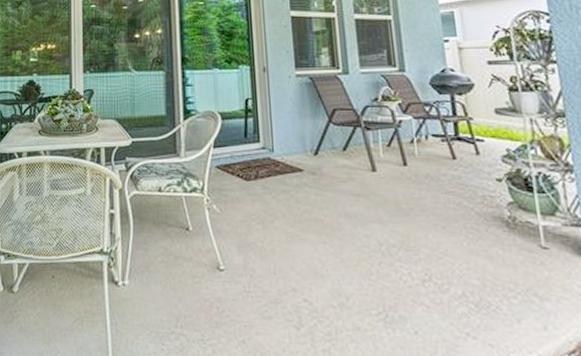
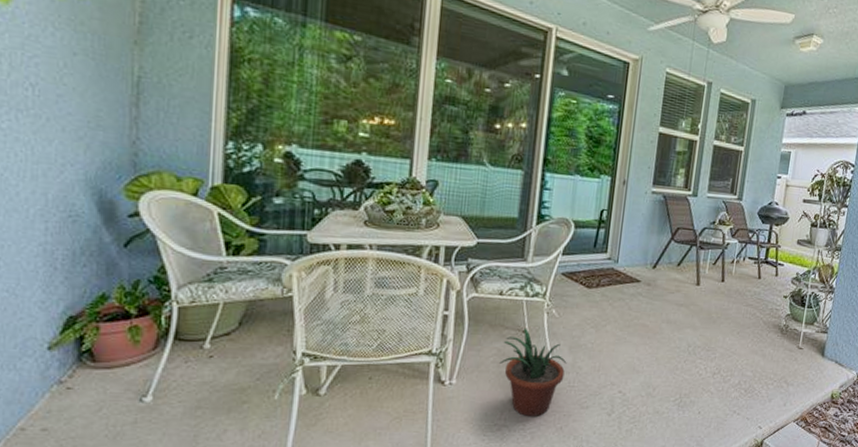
potted plant: none [167,225,238,327] -> present [499,328,567,417]

